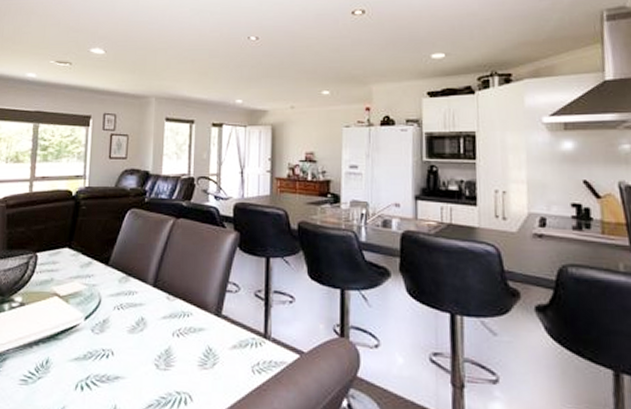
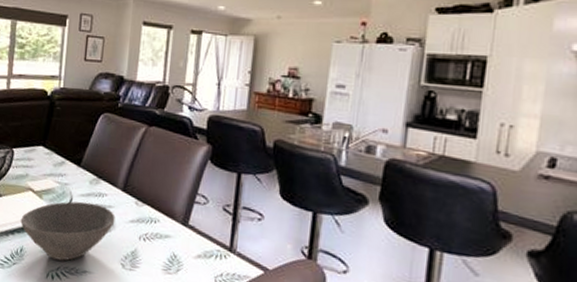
bowl: none [46,302,147,369] -> present [20,201,115,261]

